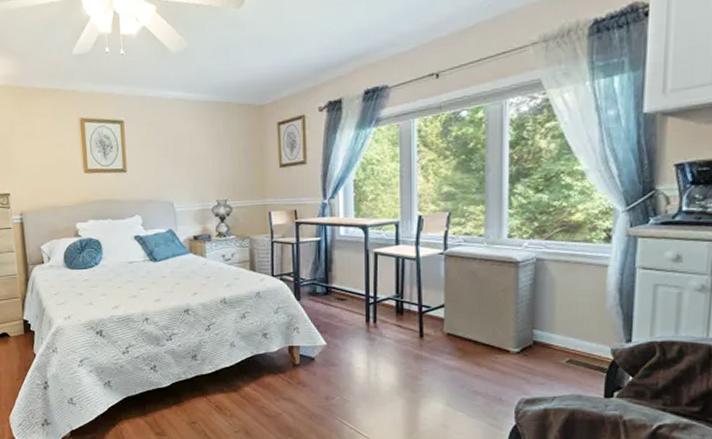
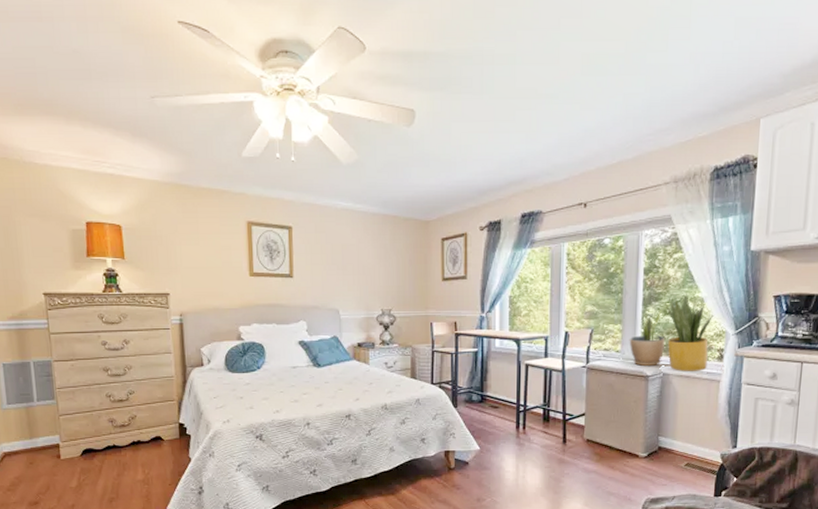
potted plant: none [494,187,537,251] -> present [629,310,665,366]
planter: none [535,166,598,257] -> present [664,293,714,373]

